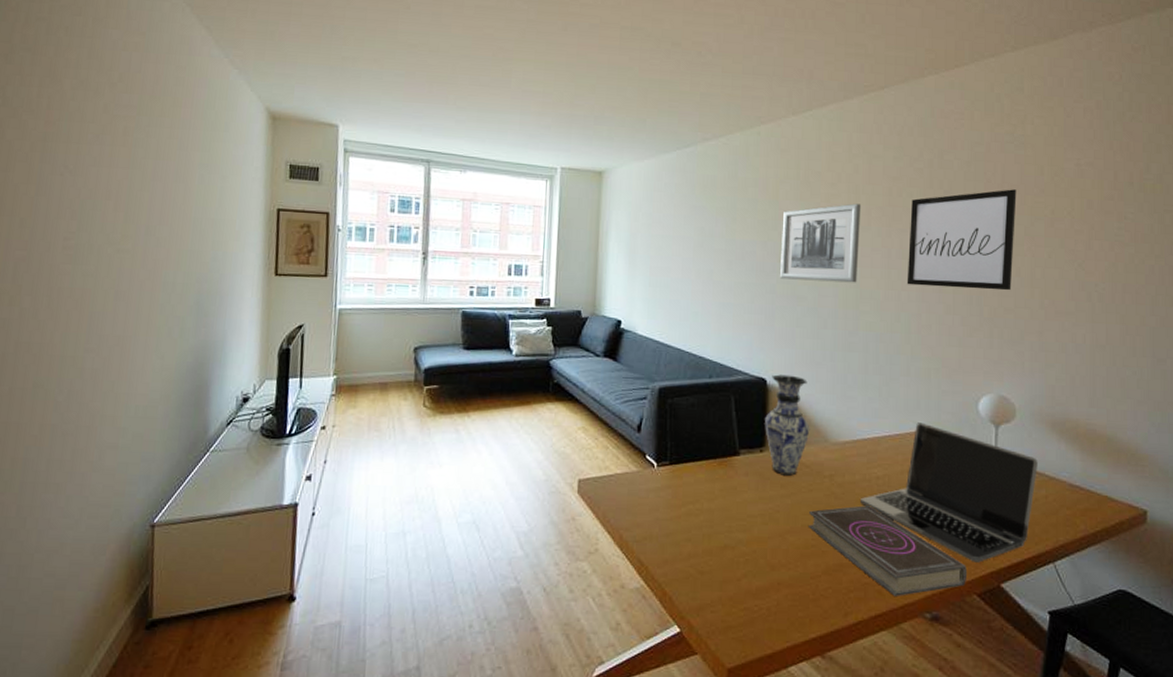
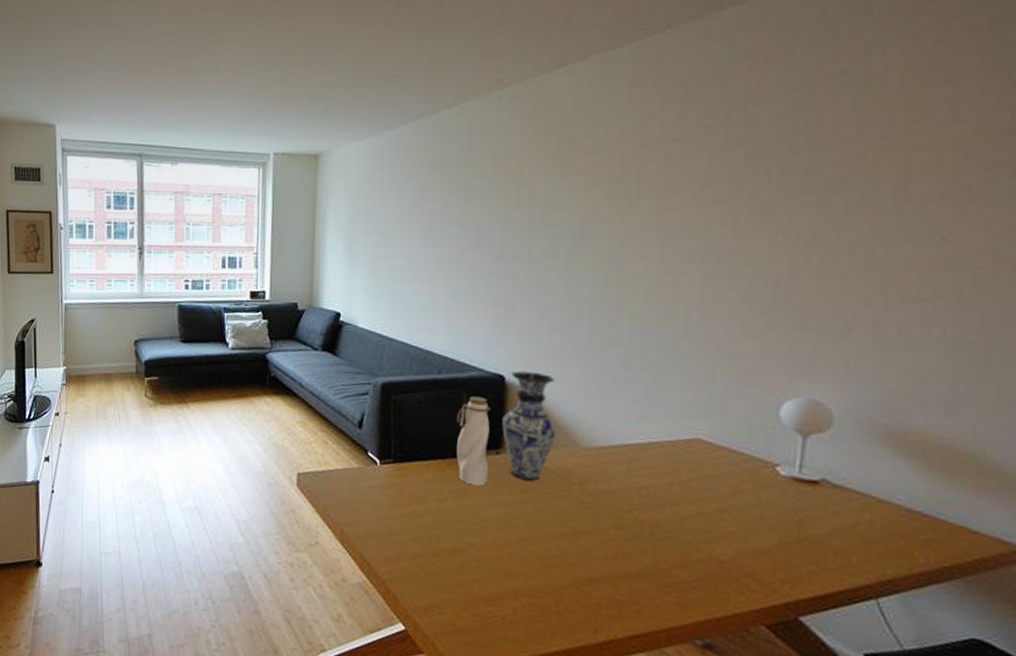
water bottle: none [726,398,755,483] -> present [457,396,491,486]
wall art: present [780,203,862,283] -> none [524,174,630,268]
book: present [809,505,968,596] -> none [553,517,754,619]
laptop: present [861,422,1039,563] -> none [617,428,863,591]
wall art: present [906,189,1017,291] -> none [687,144,853,273]

